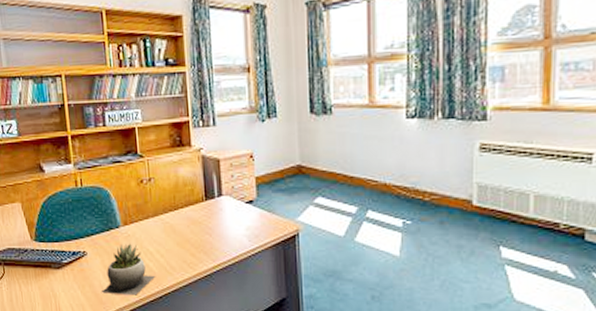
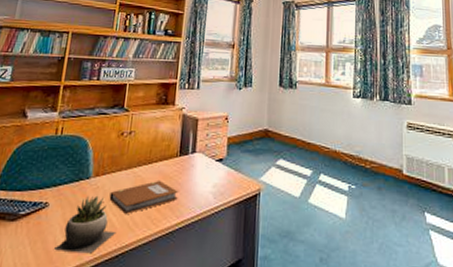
notebook: none [142,227,211,259] -> present [109,181,178,214]

